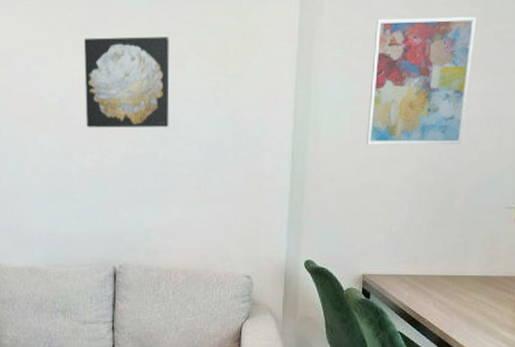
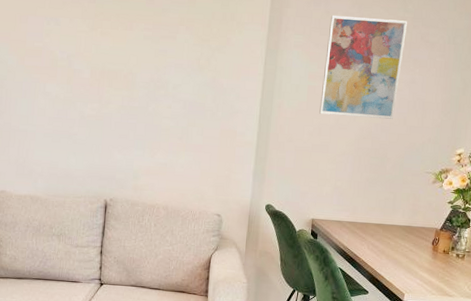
wall art: present [84,37,170,128] -> none [89,6,164,86]

